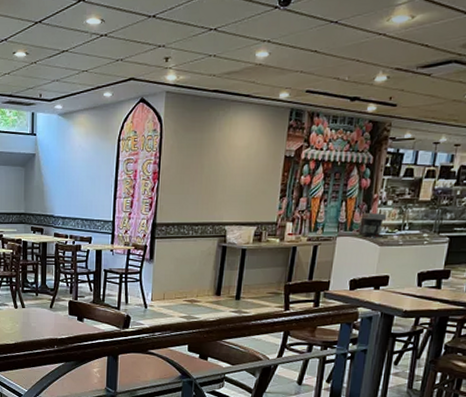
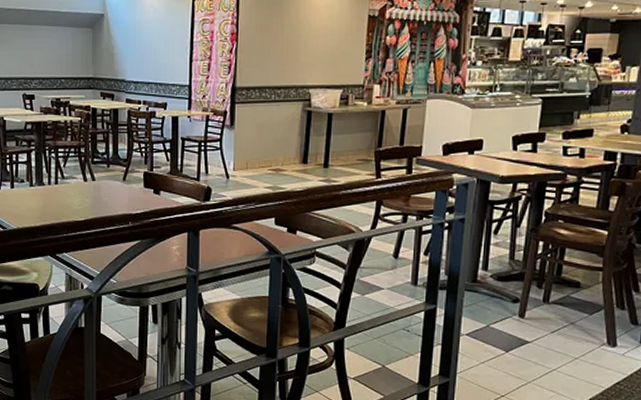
coffee maker: present [358,212,387,238] -> none [448,73,478,100]

